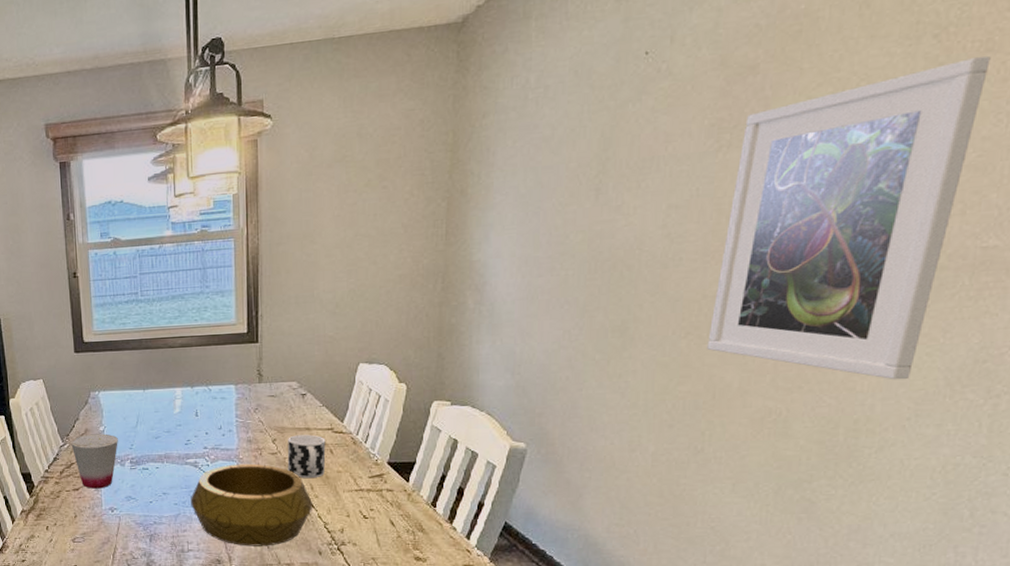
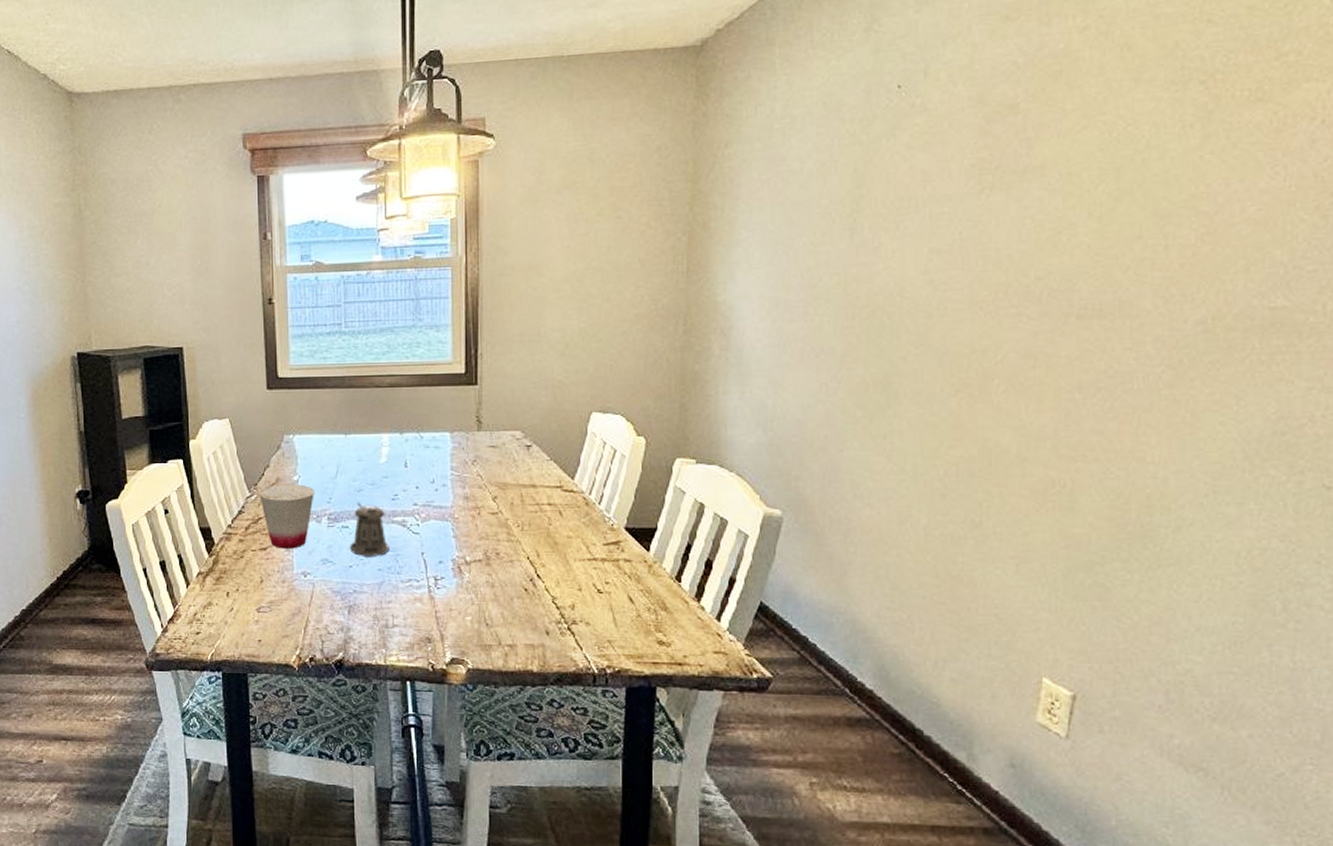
pepper shaker: none [150,447,184,493] -> present [350,502,390,556]
decorative bowl: present [191,463,314,546] -> none [397,524,540,623]
cup: present [287,434,326,479] -> none [509,493,554,544]
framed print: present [707,55,991,380] -> none [980,105,1262,451]

